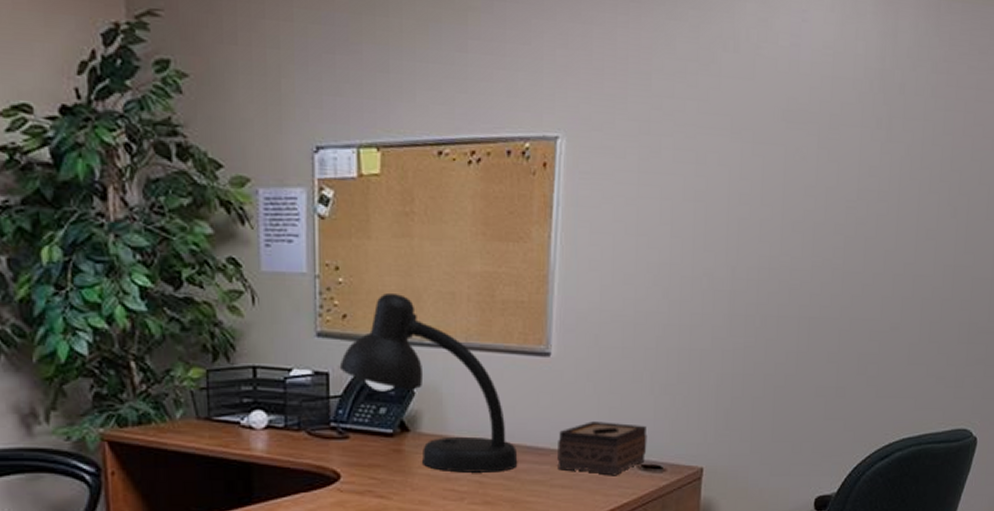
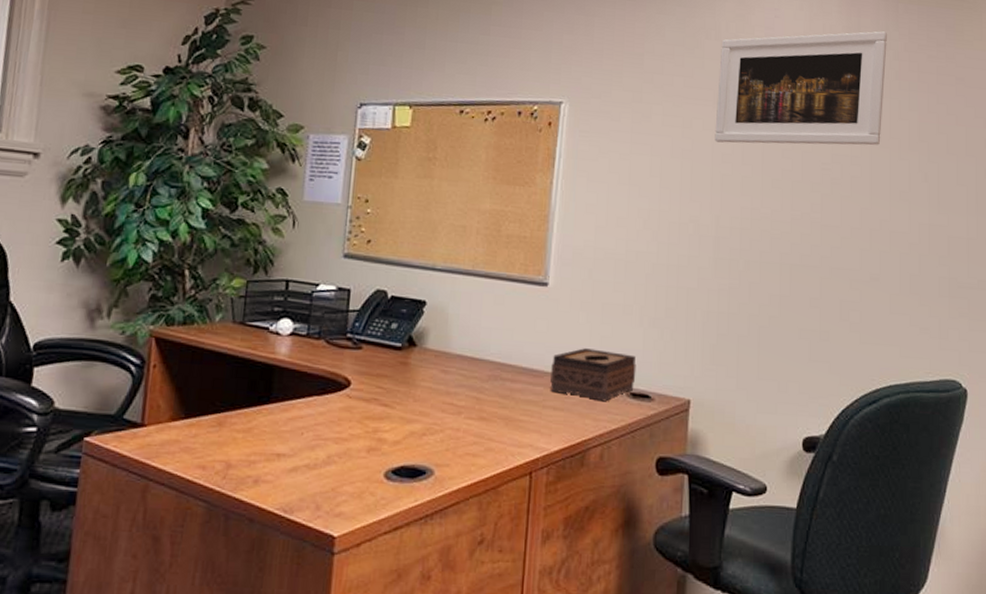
desk lamp: present [339,292,518,473] -> none [360,223,514,390]
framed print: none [731,36,926,181] -> present [714,31,887,145]

